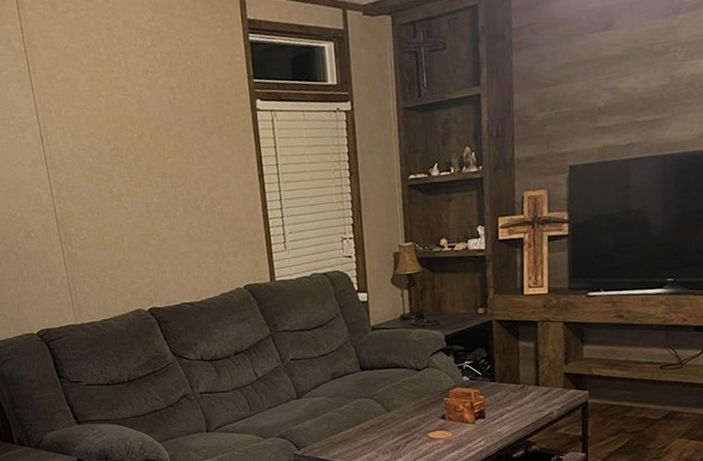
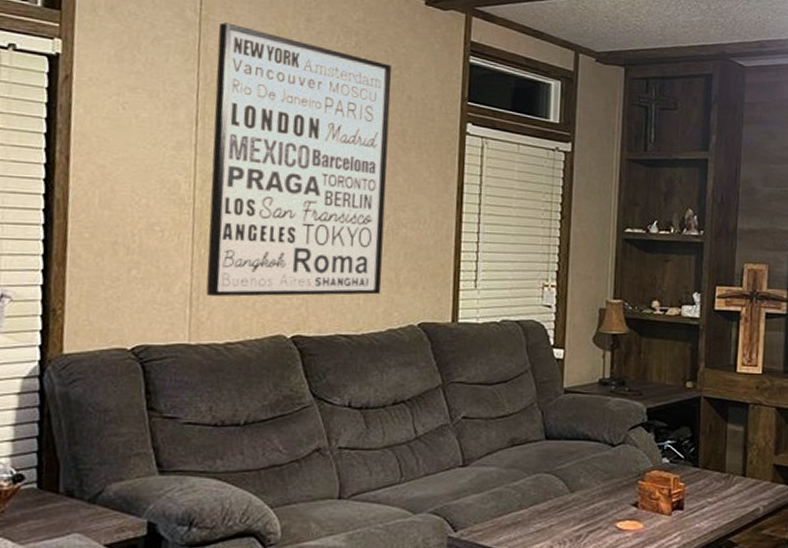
wall art: none [40,45,210,284] -> present [206,22,392,297]

